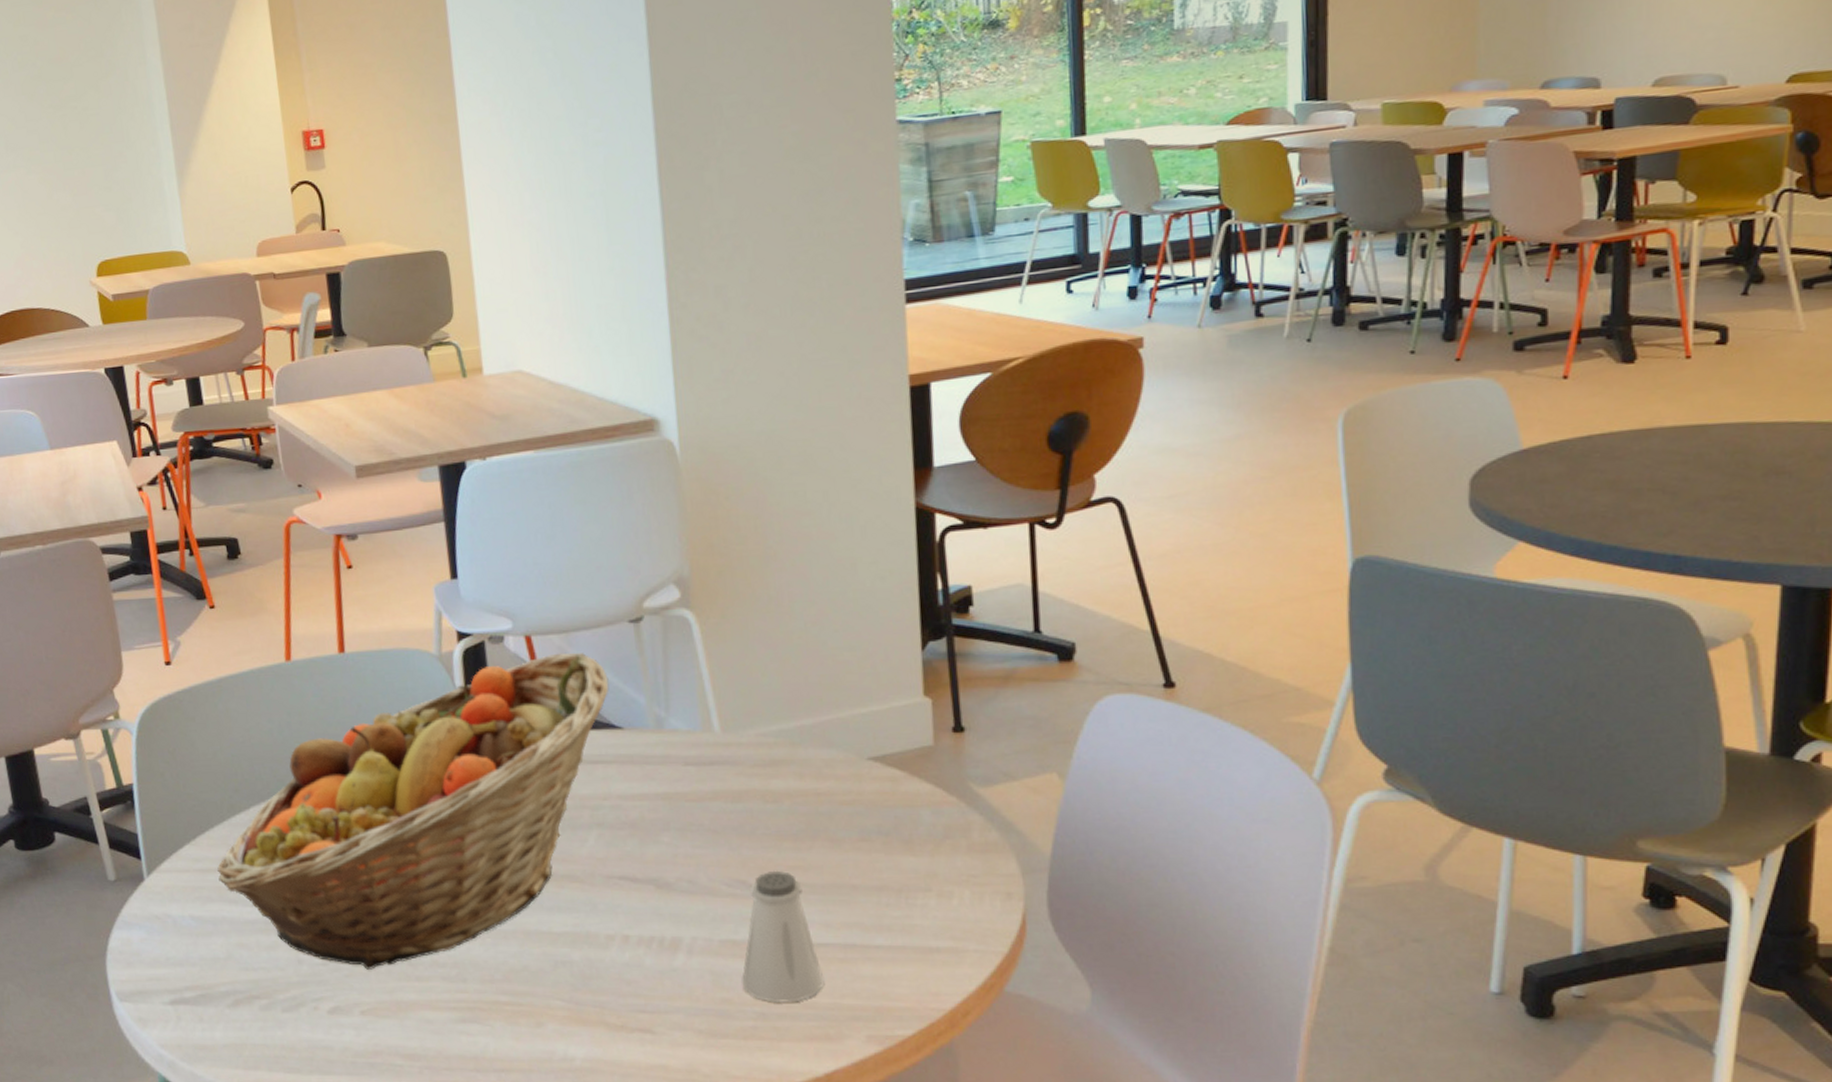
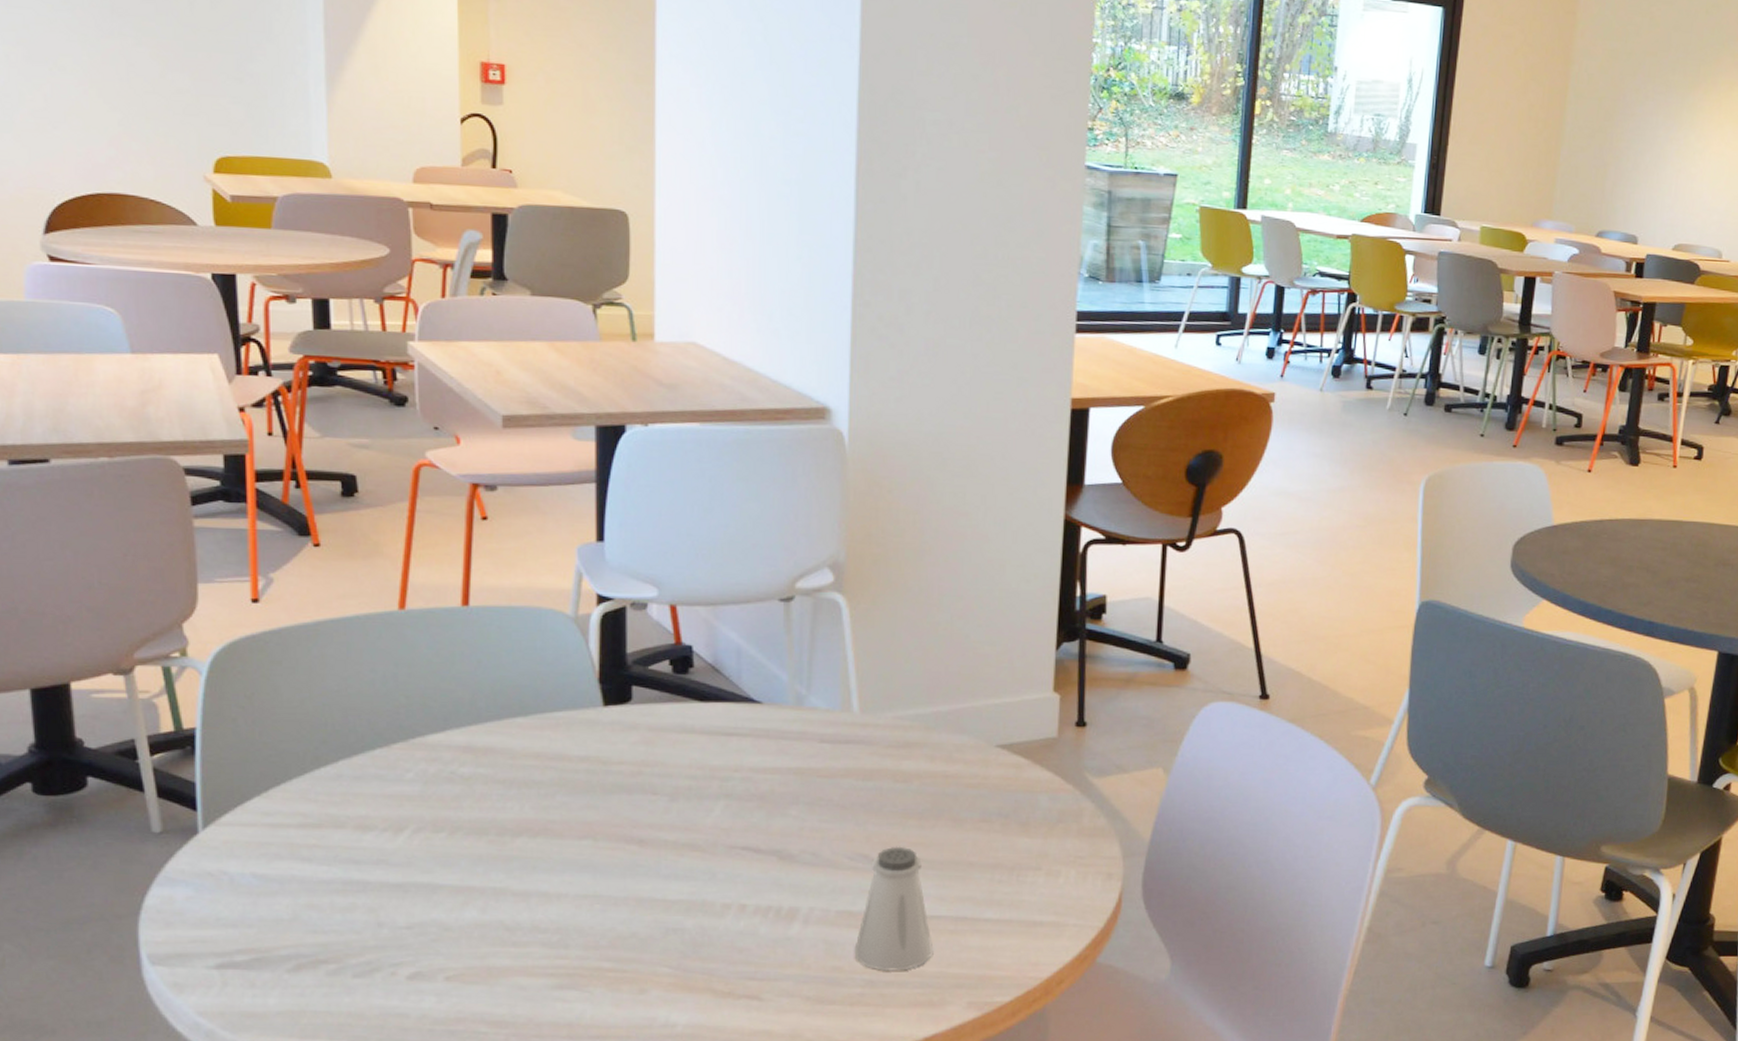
fruit basket: present [217,652,610,970] -> none [291,624,753,934]

